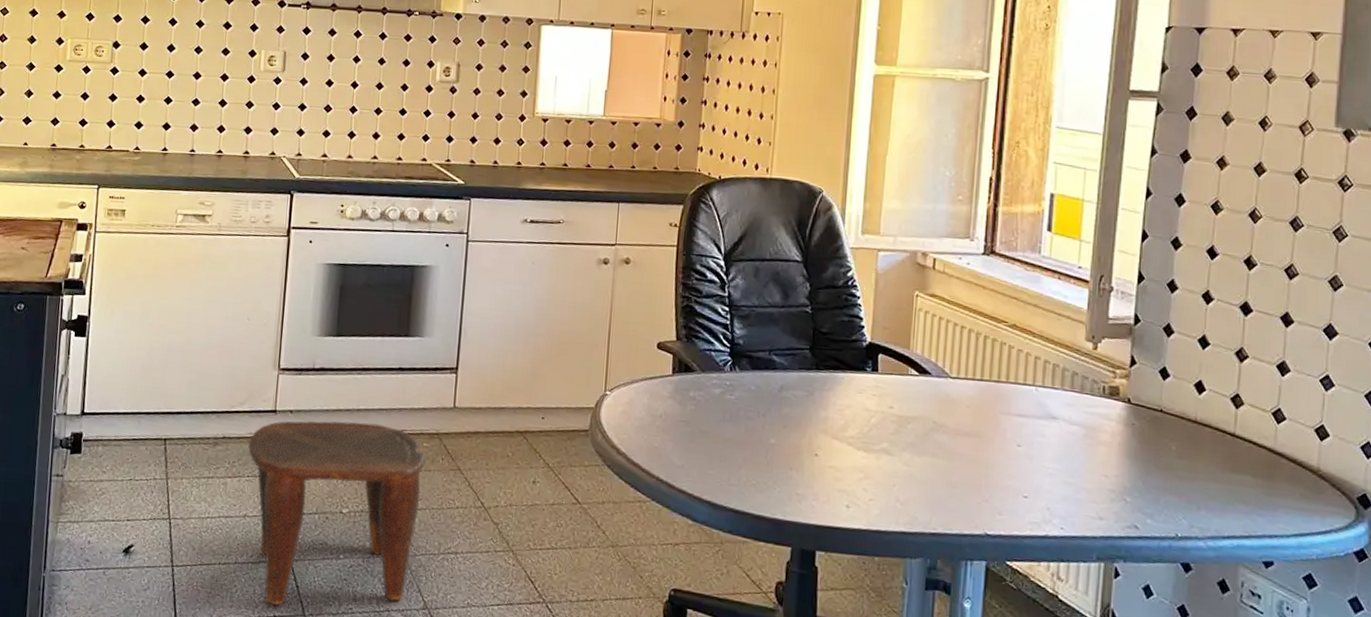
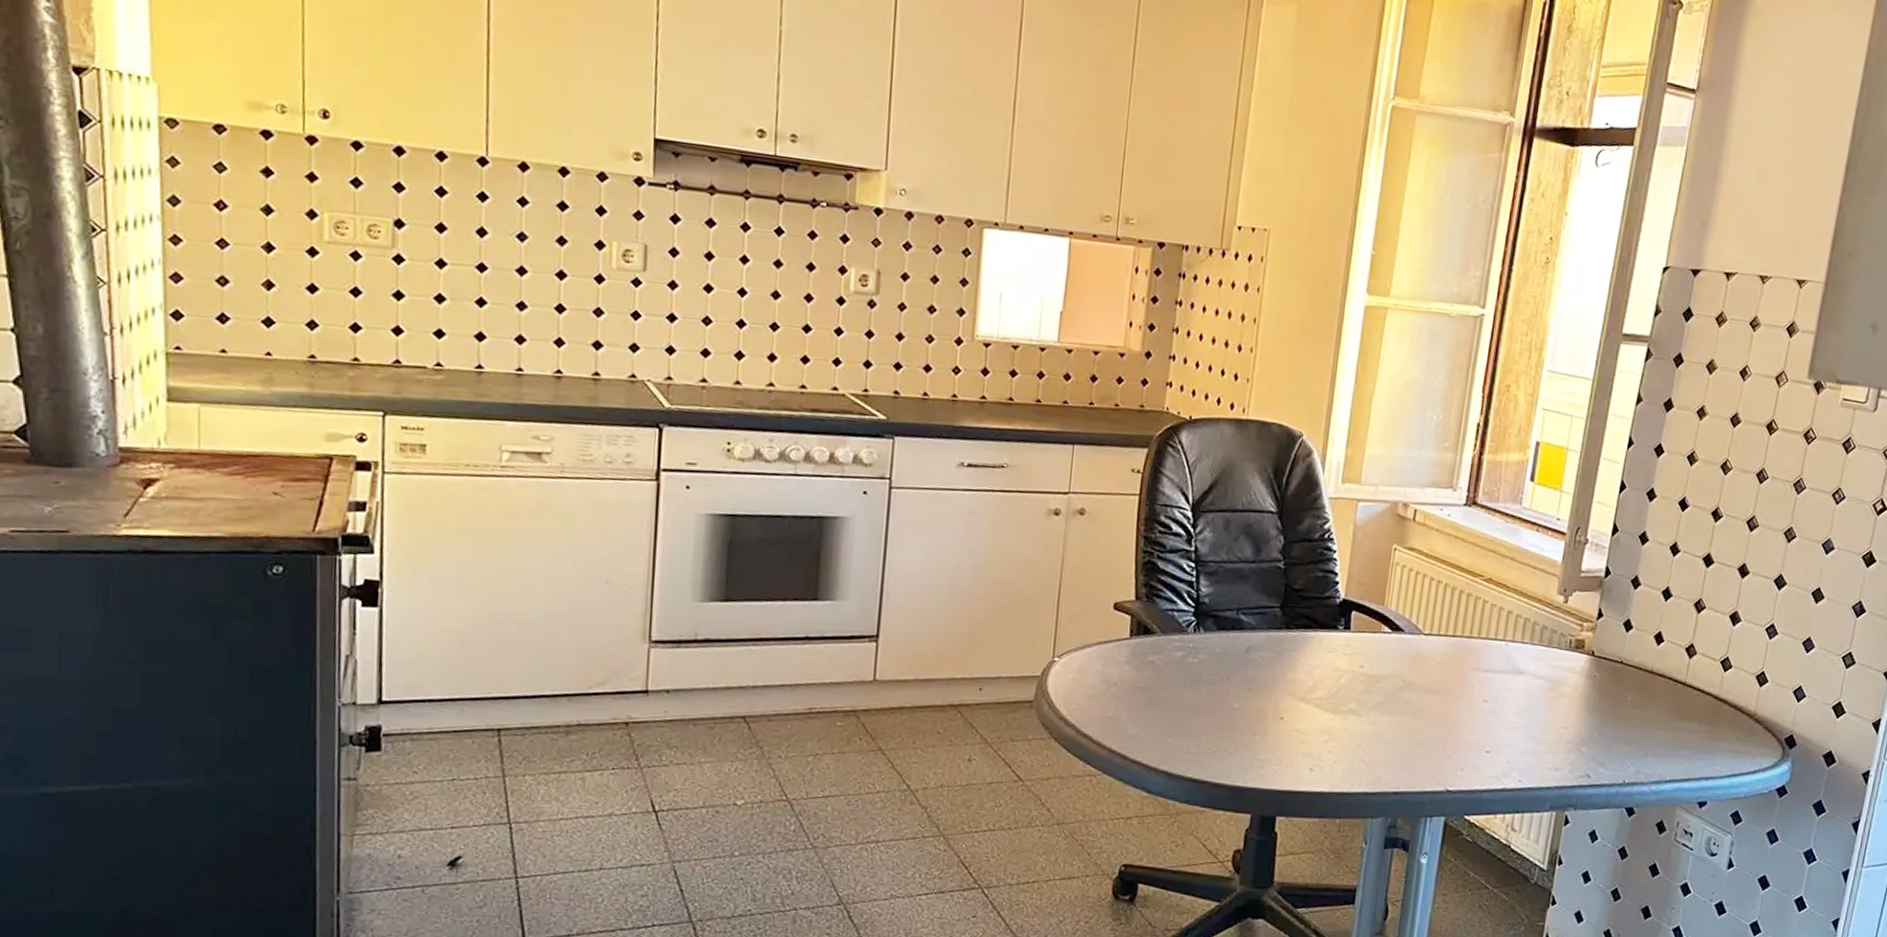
stool: present [248,421,427,606] -> none [612,700,841,914]

